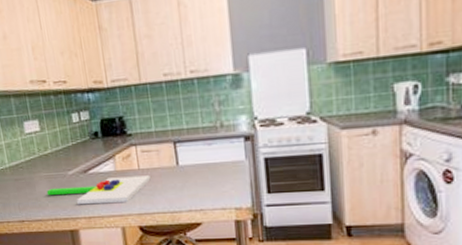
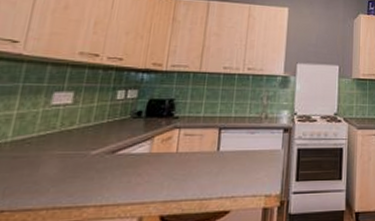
chopping board: present [46,175,151,204] -> none [52,159,187,189]

